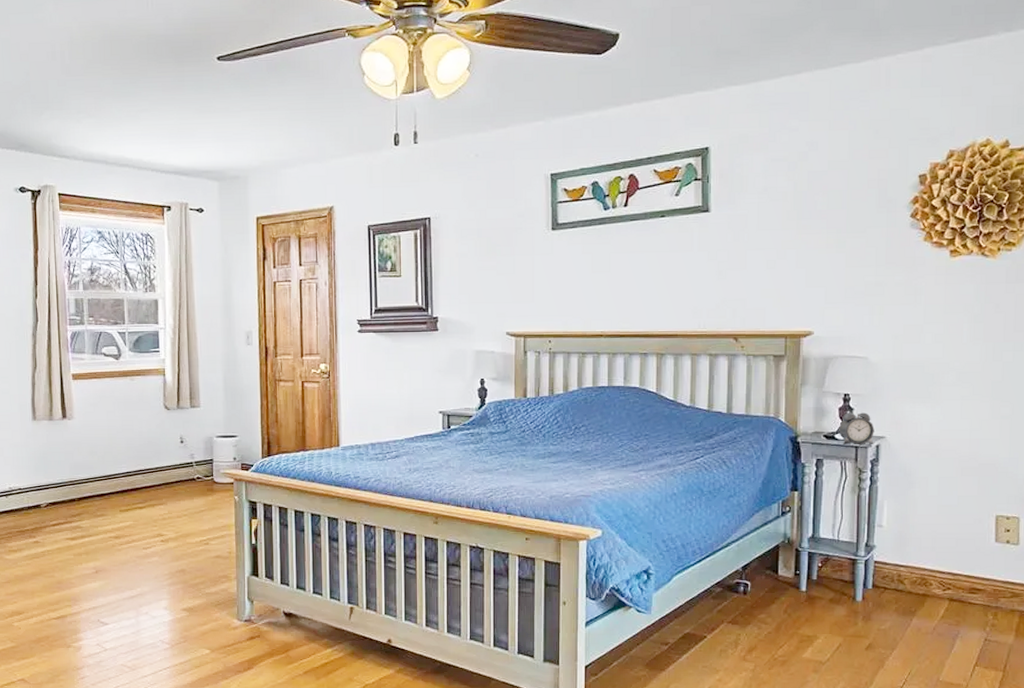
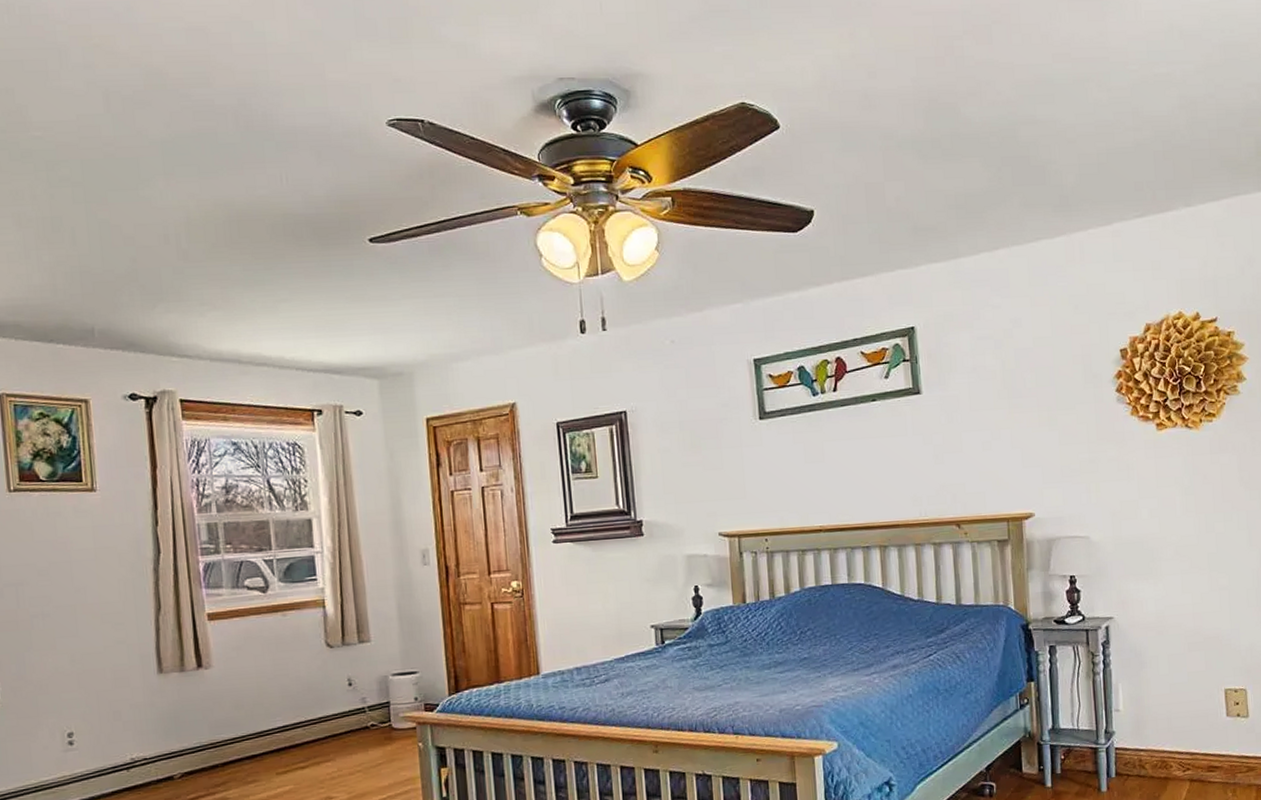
alarm clock: present [839,412,874,446] -> none [1068,593,1103,630]

